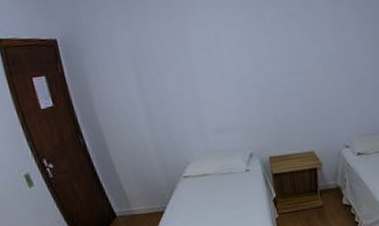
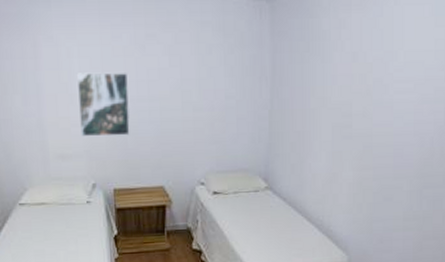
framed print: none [226,49,280,112] -> present [77,72,130,137]

